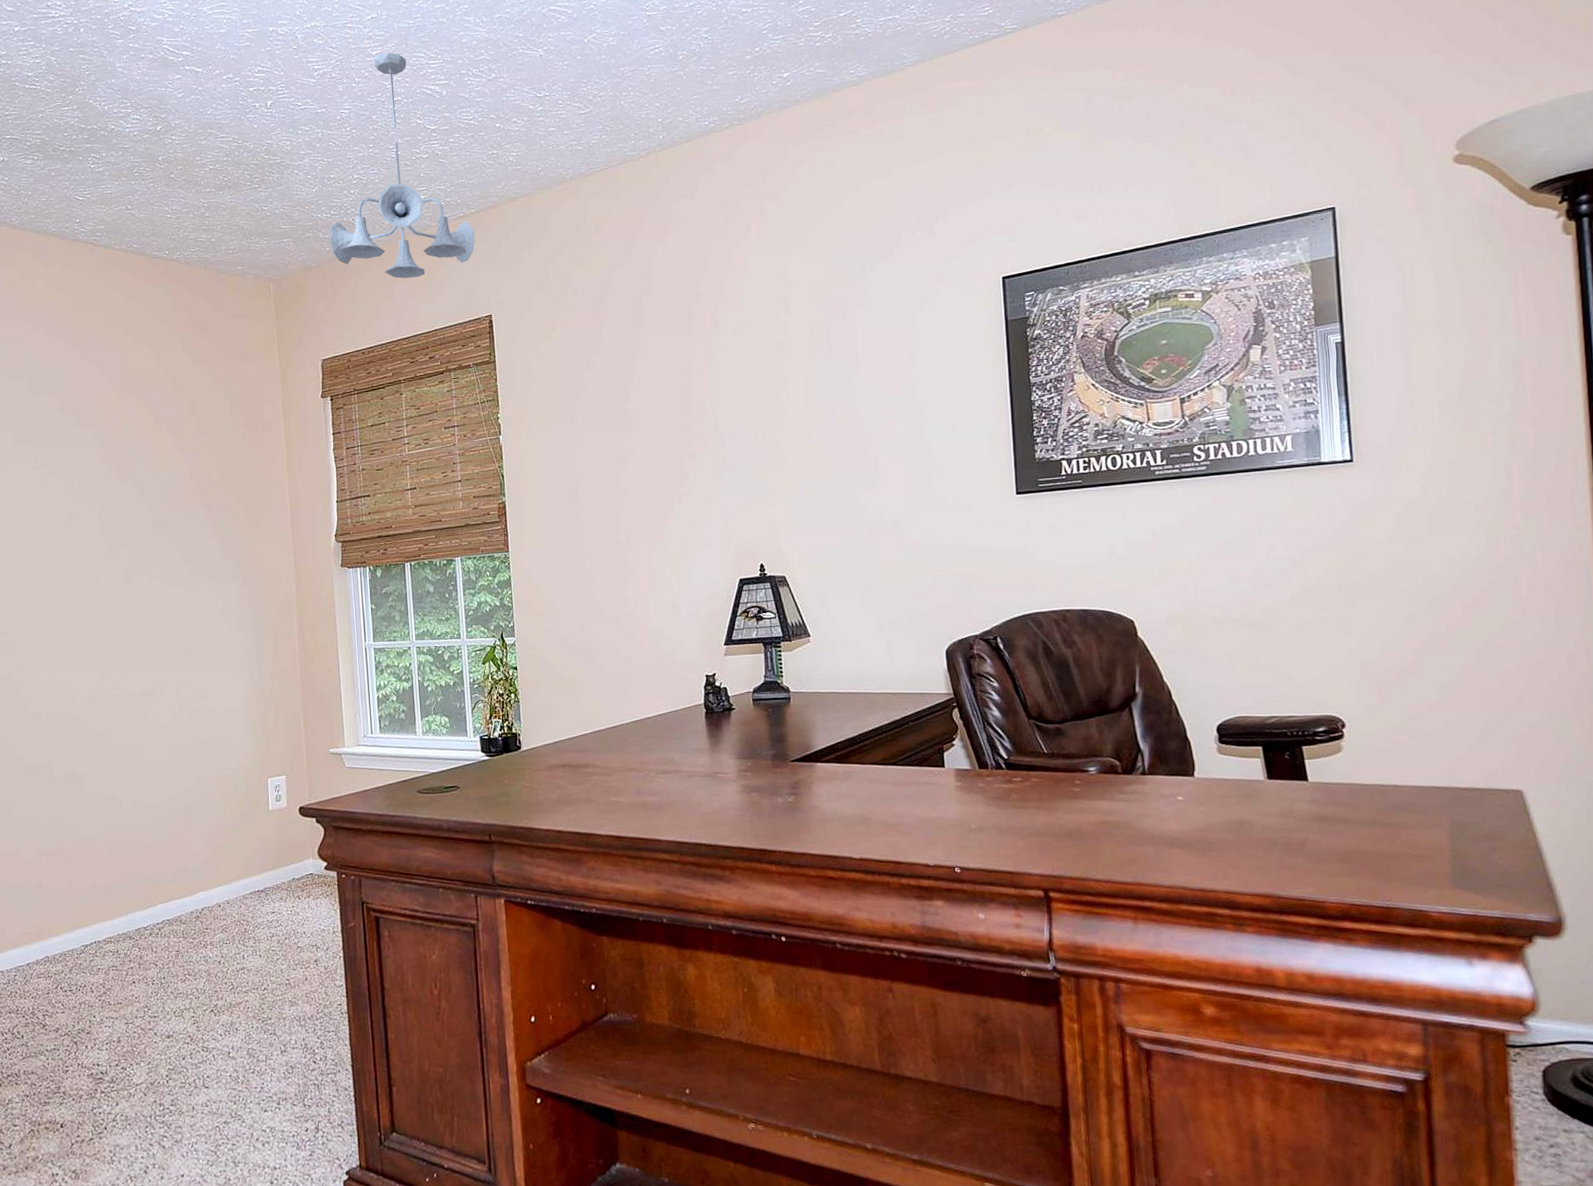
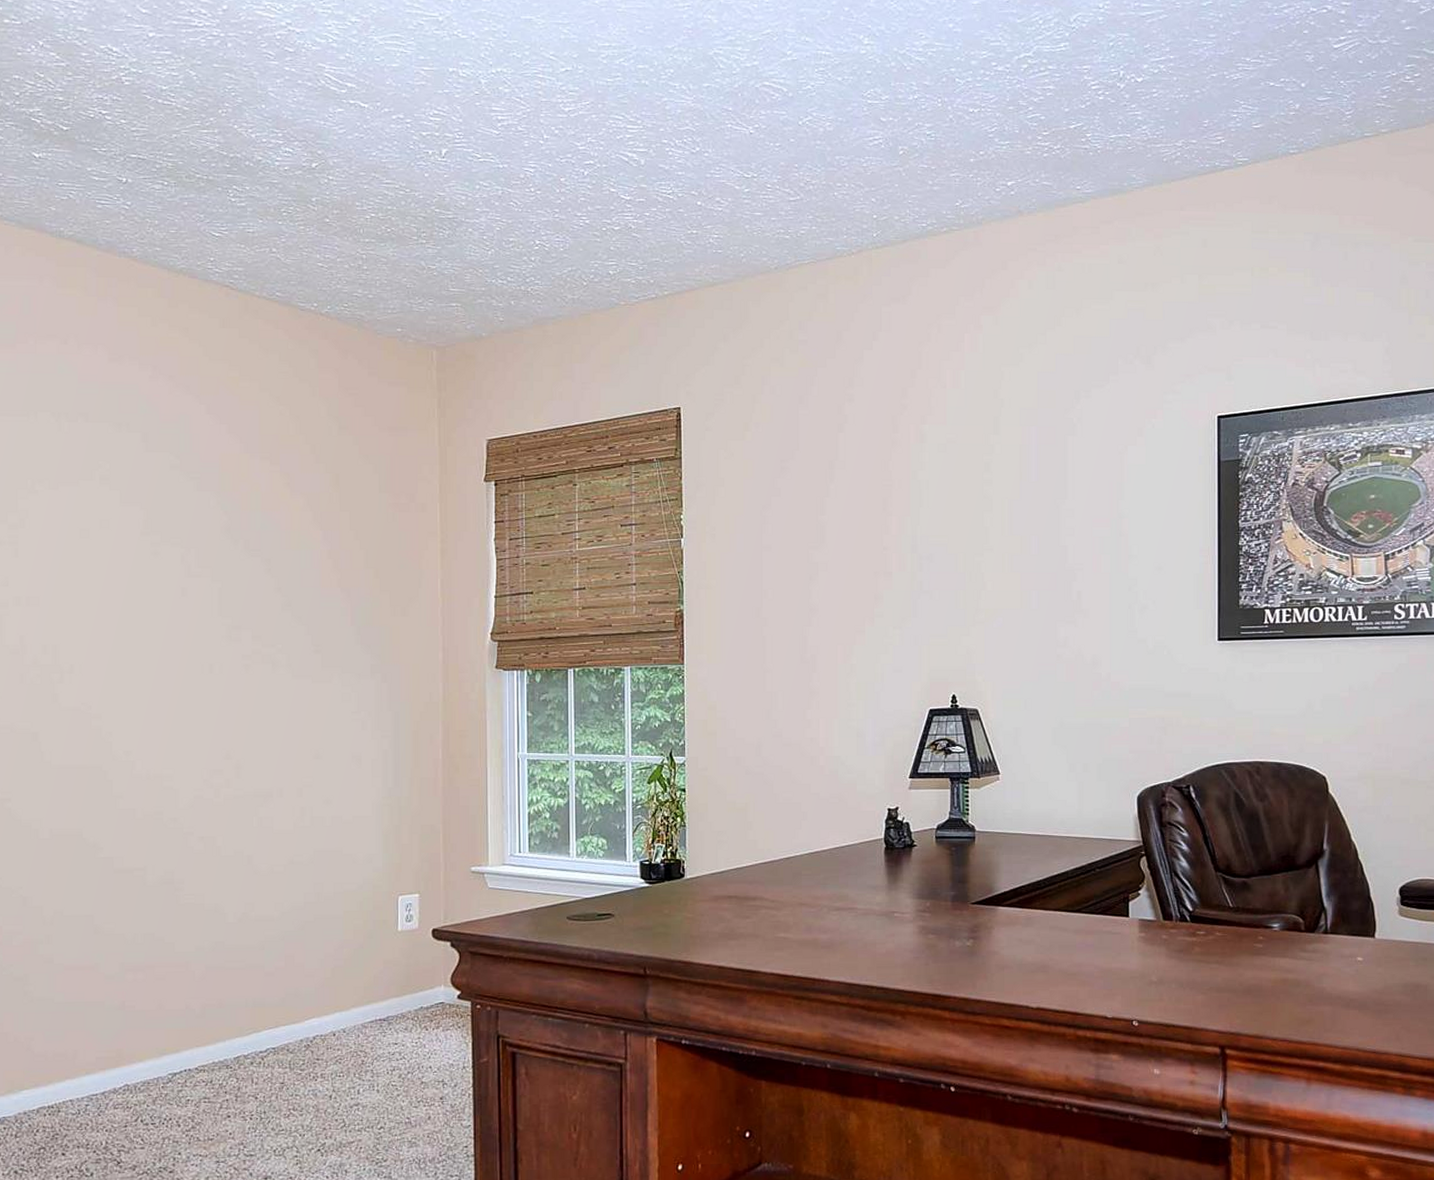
ceiling light fixture: present [329,52,475,279] -> none [504,110,667,359]

